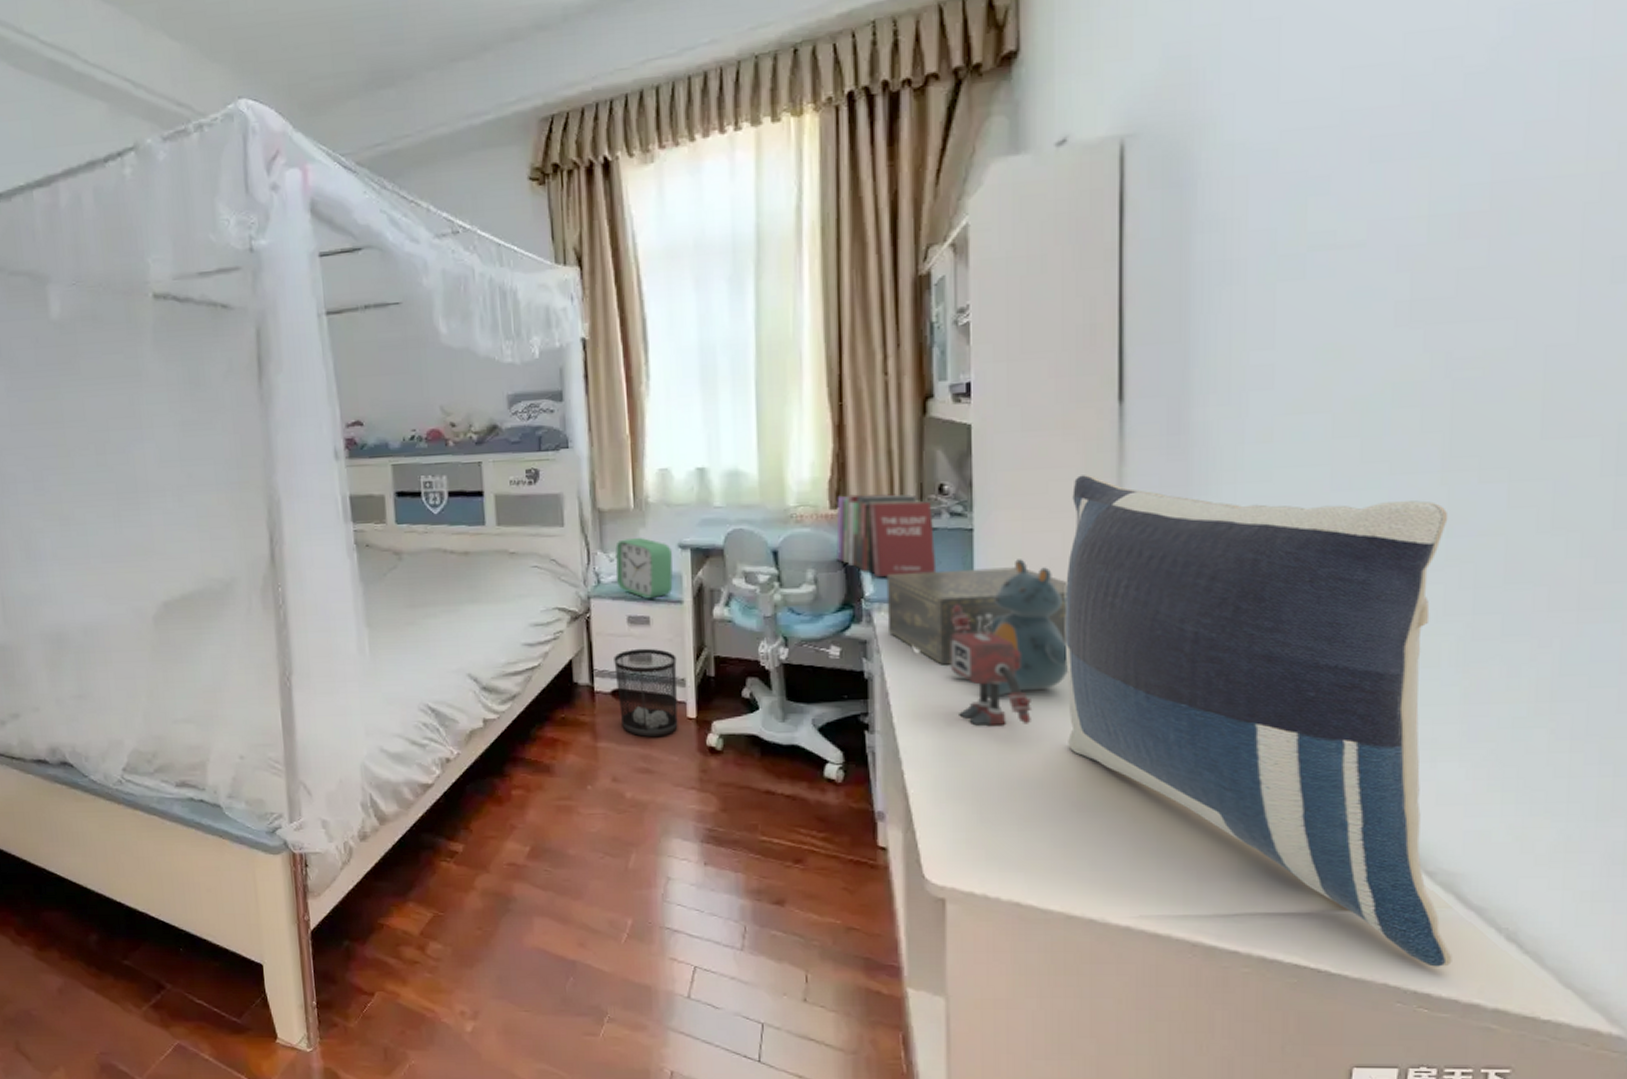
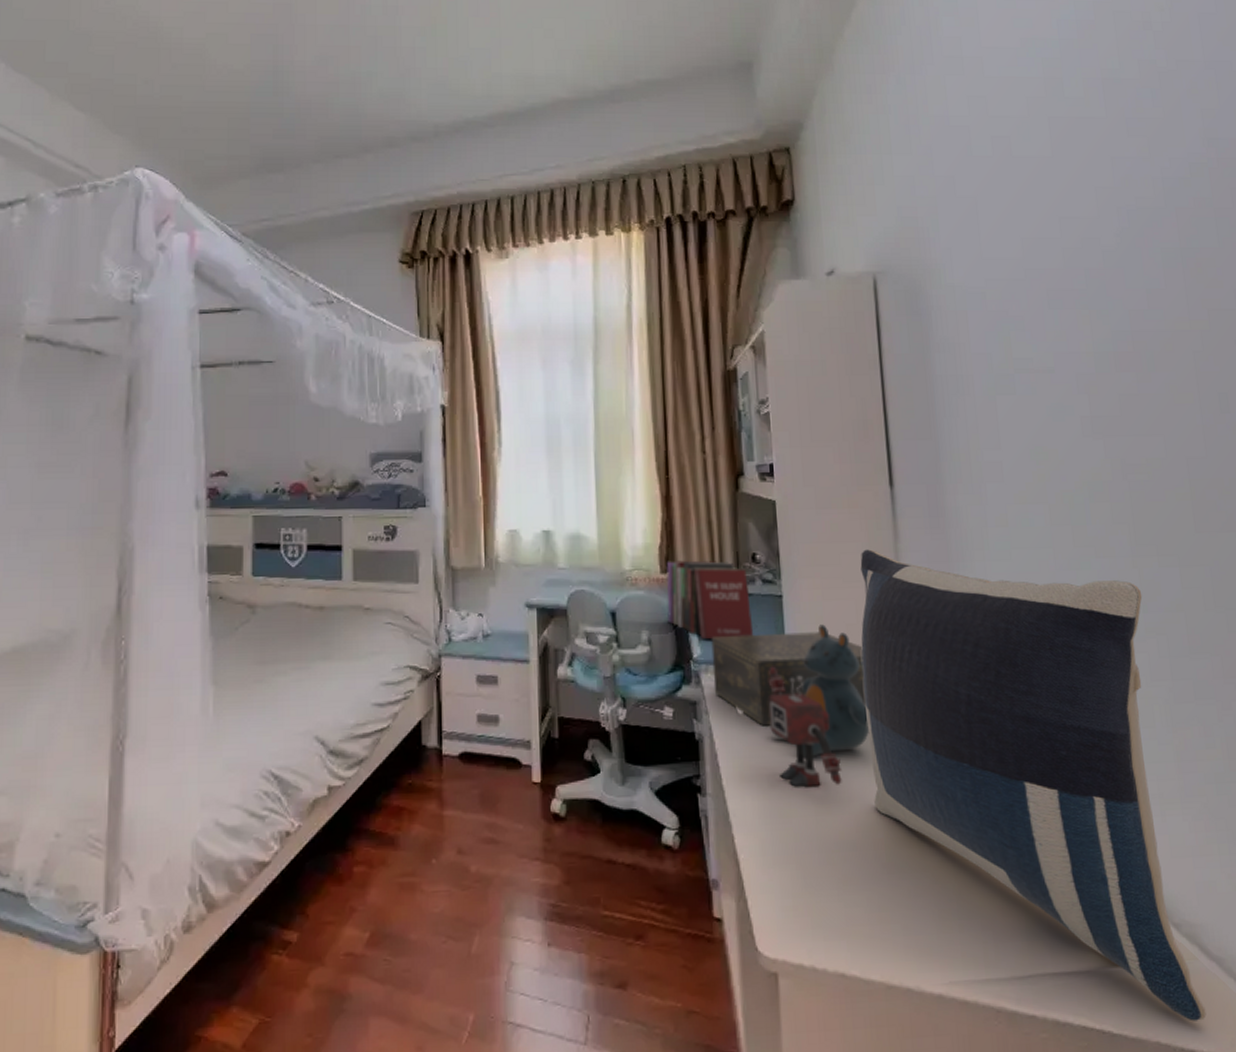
waste bin: present [614,648,678,737] -> none [462,708,523,804]
alarm clock: present [615,537,673,599] -> none [466,595,520,658]

